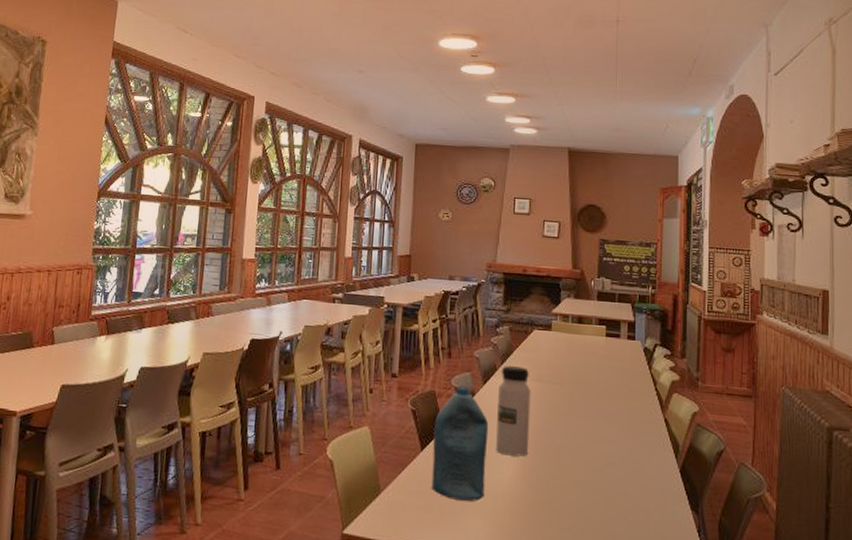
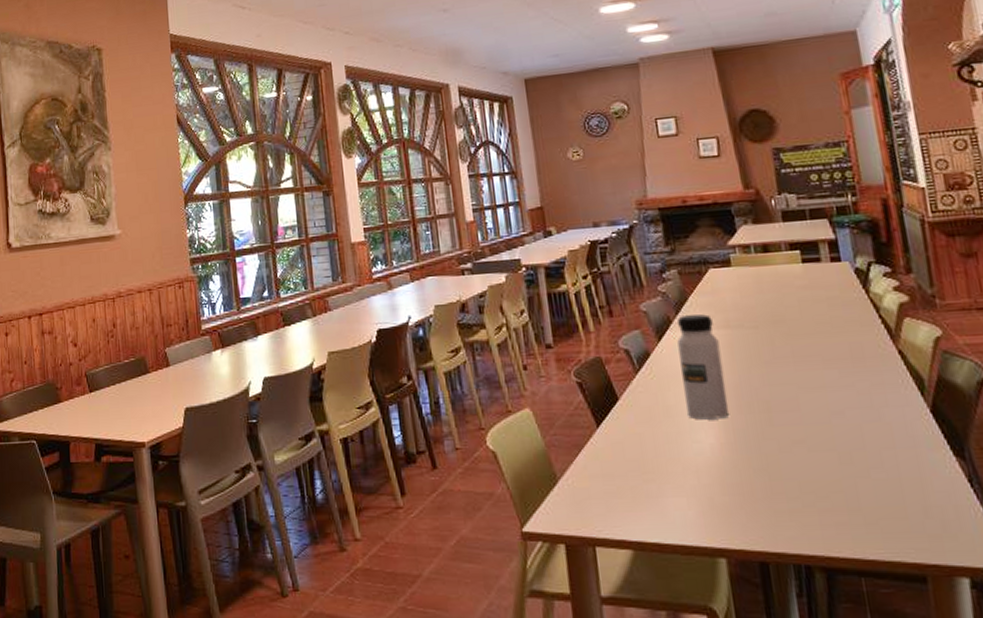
bottle: present [431,385,489,502] -> none [607,346,684,479]

